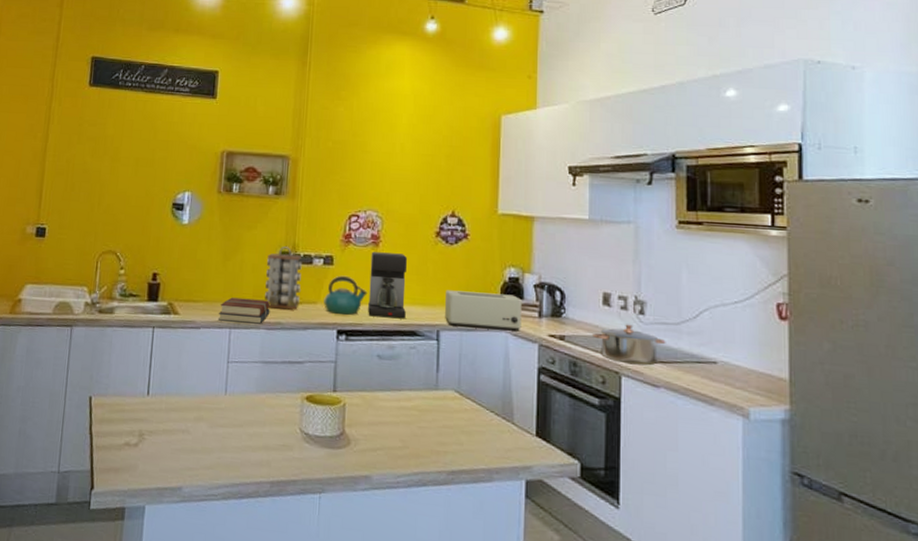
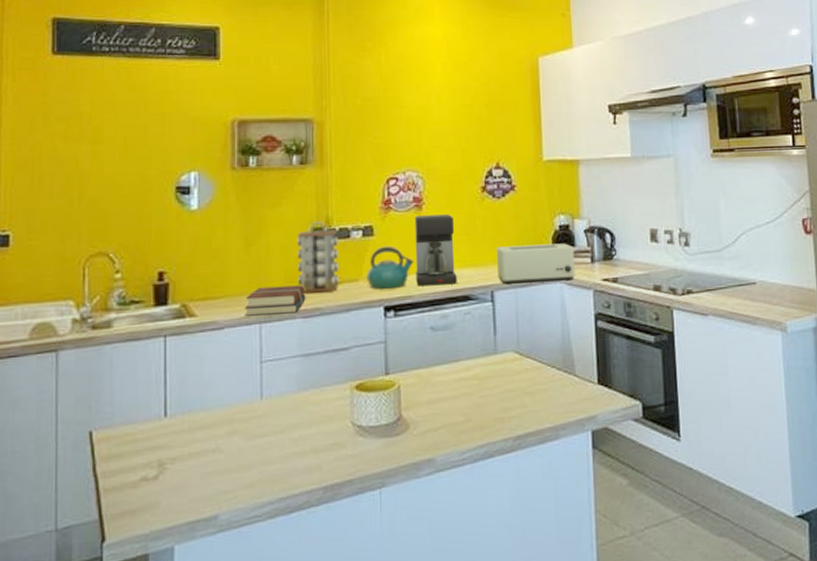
cooking pot: present [591,324,666,366] -> none [642,257,711,297]

